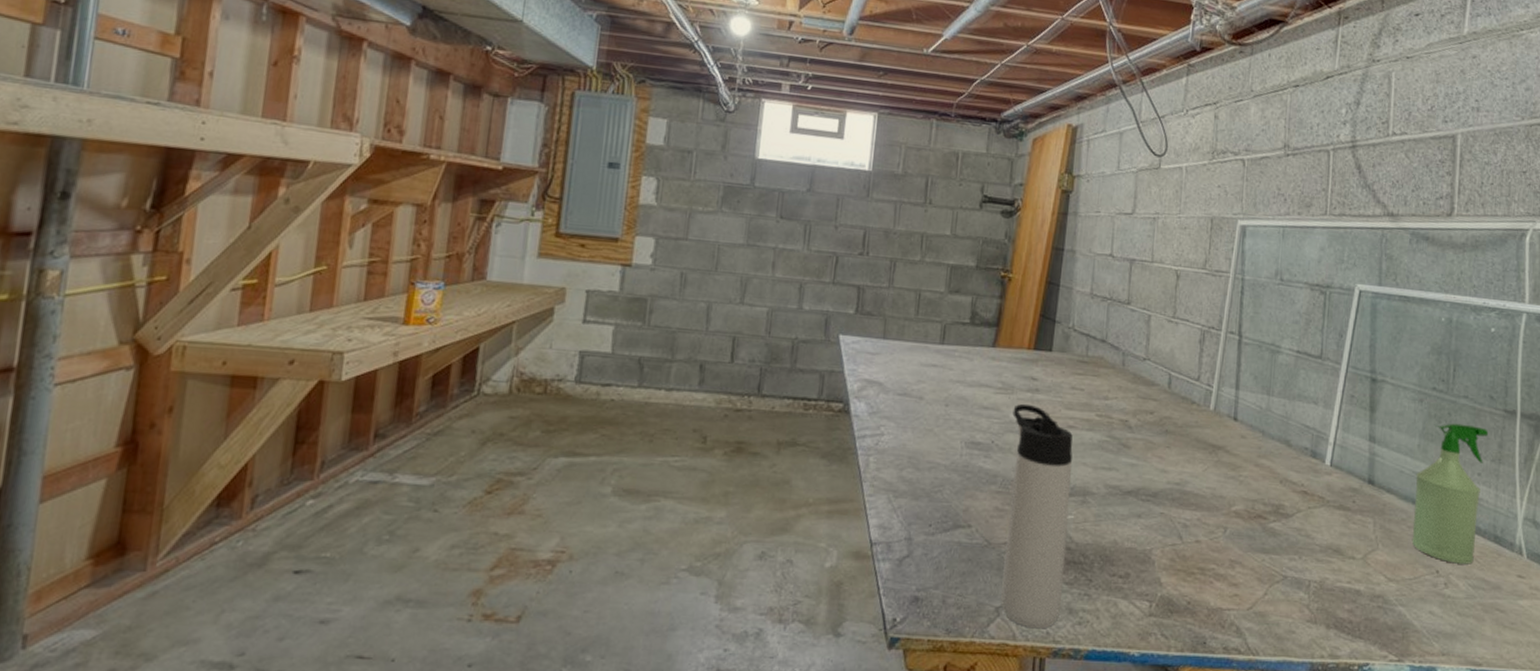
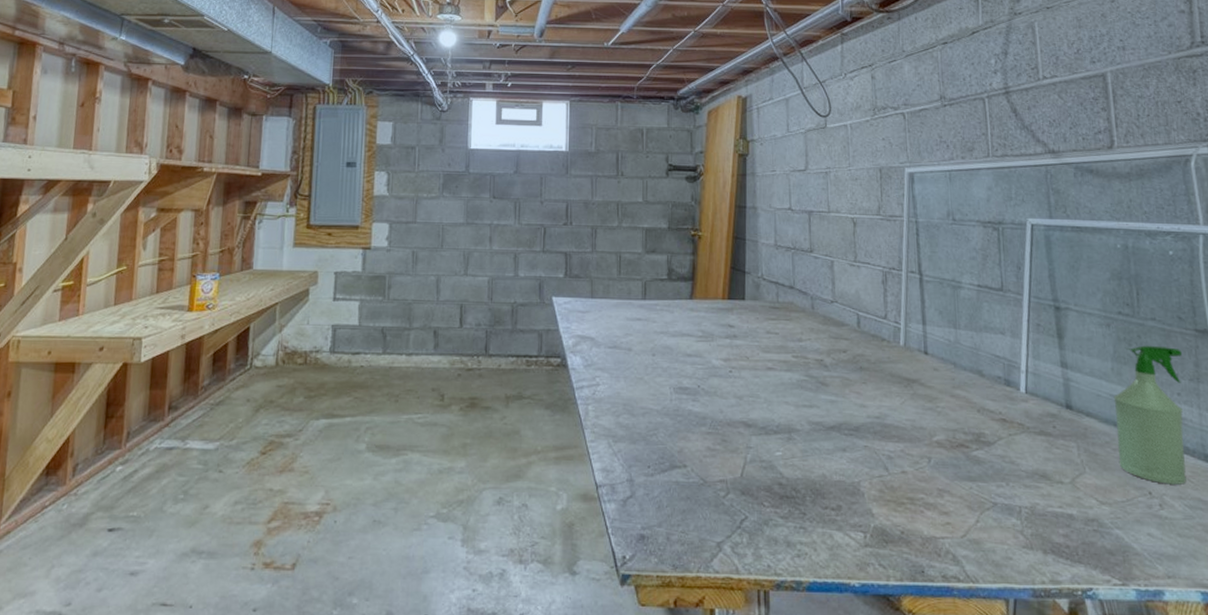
thermos bottle: present [1000,403,1073,629] -> none [714,349,779,563]

